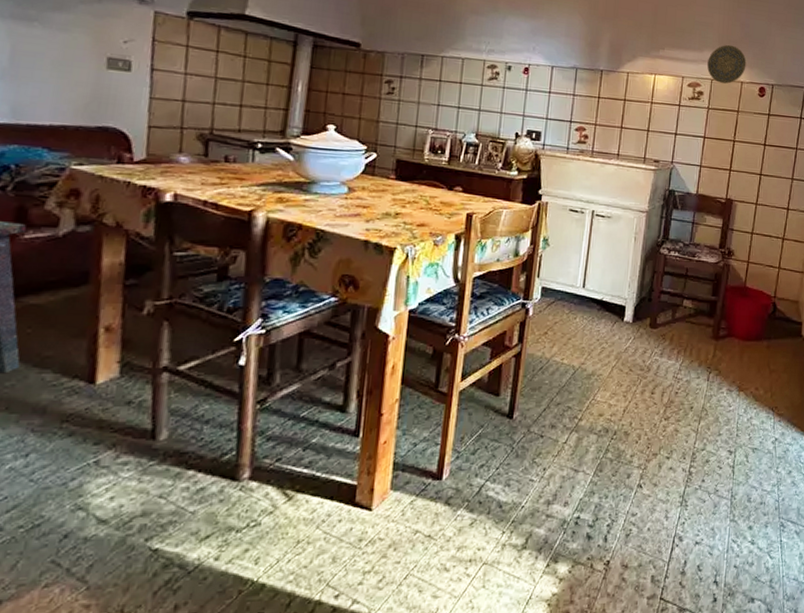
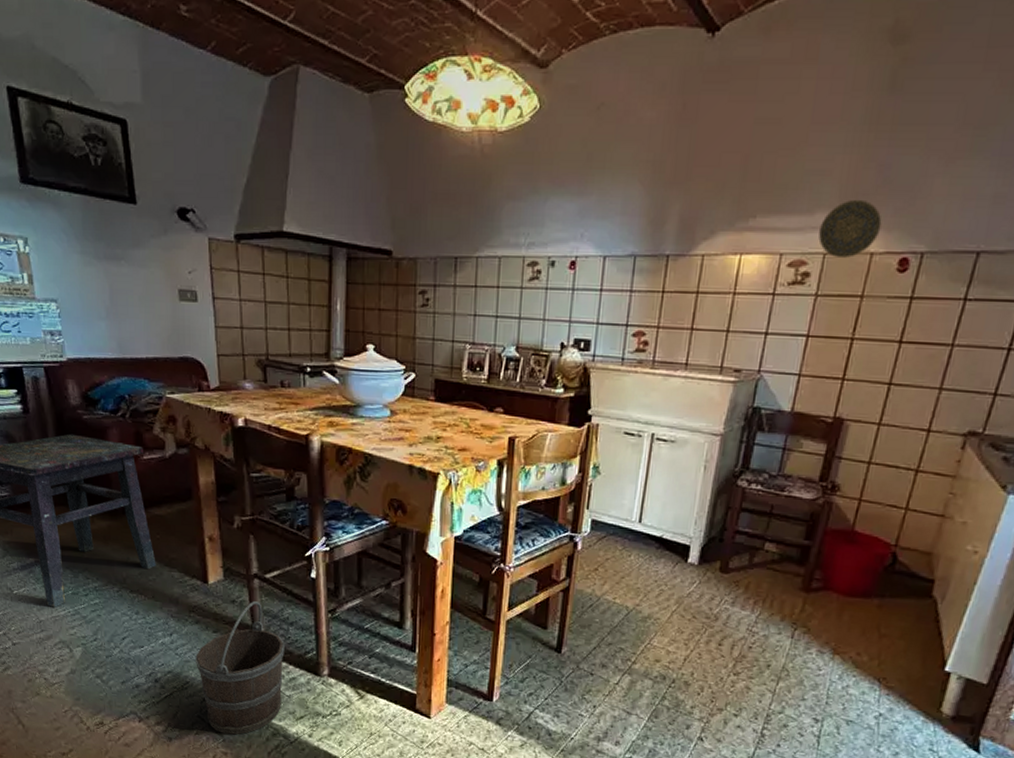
bucket: none [59,398,195,579] -> present [196,600,285,735]

